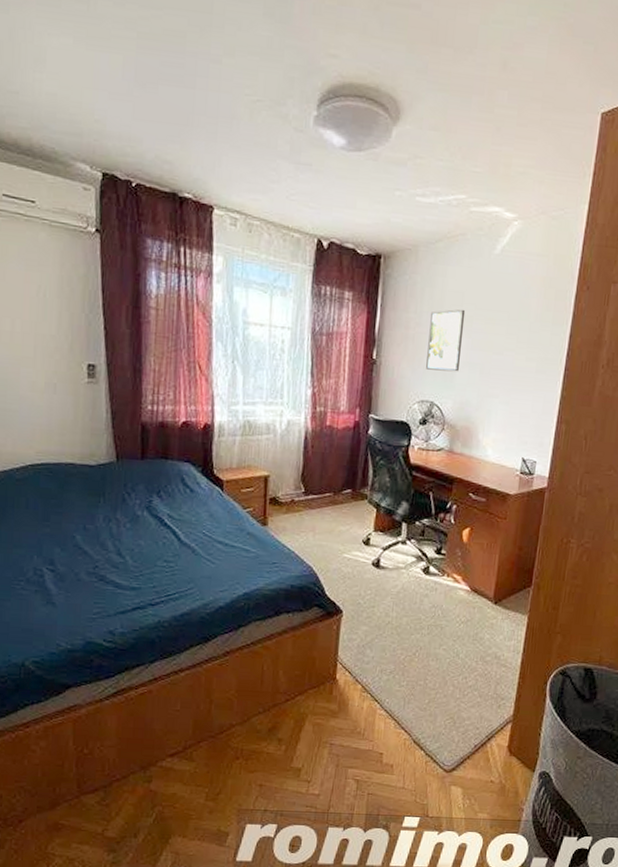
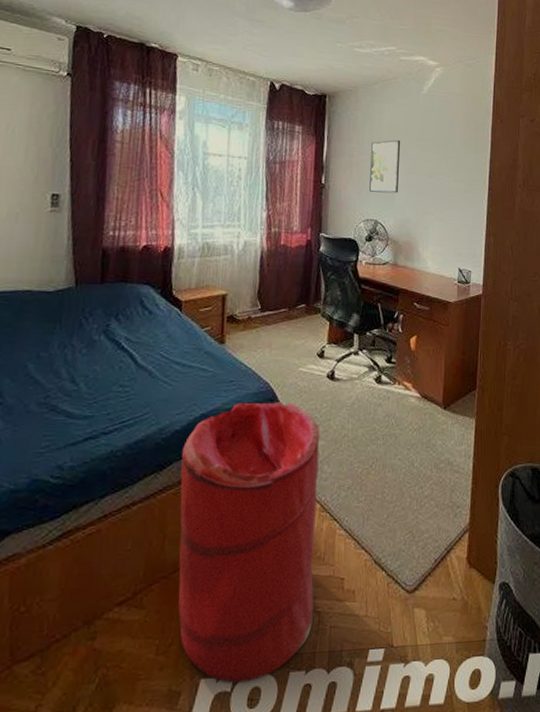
laundry hamper: none [224,584,364,831] -> present [178,402,320,684]

